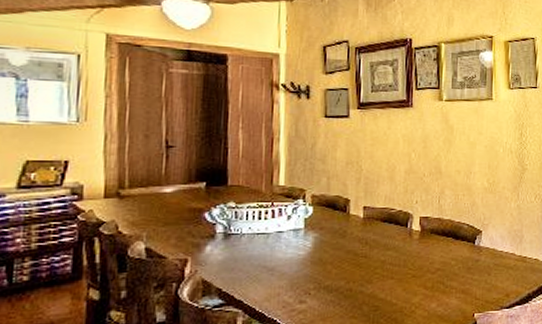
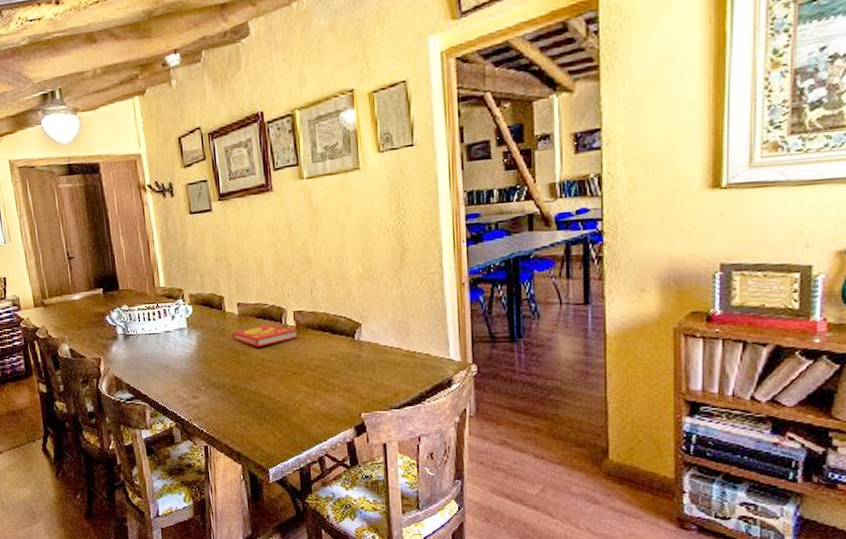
book: none [354,228,422,250] -> present [233,324,298,347]

